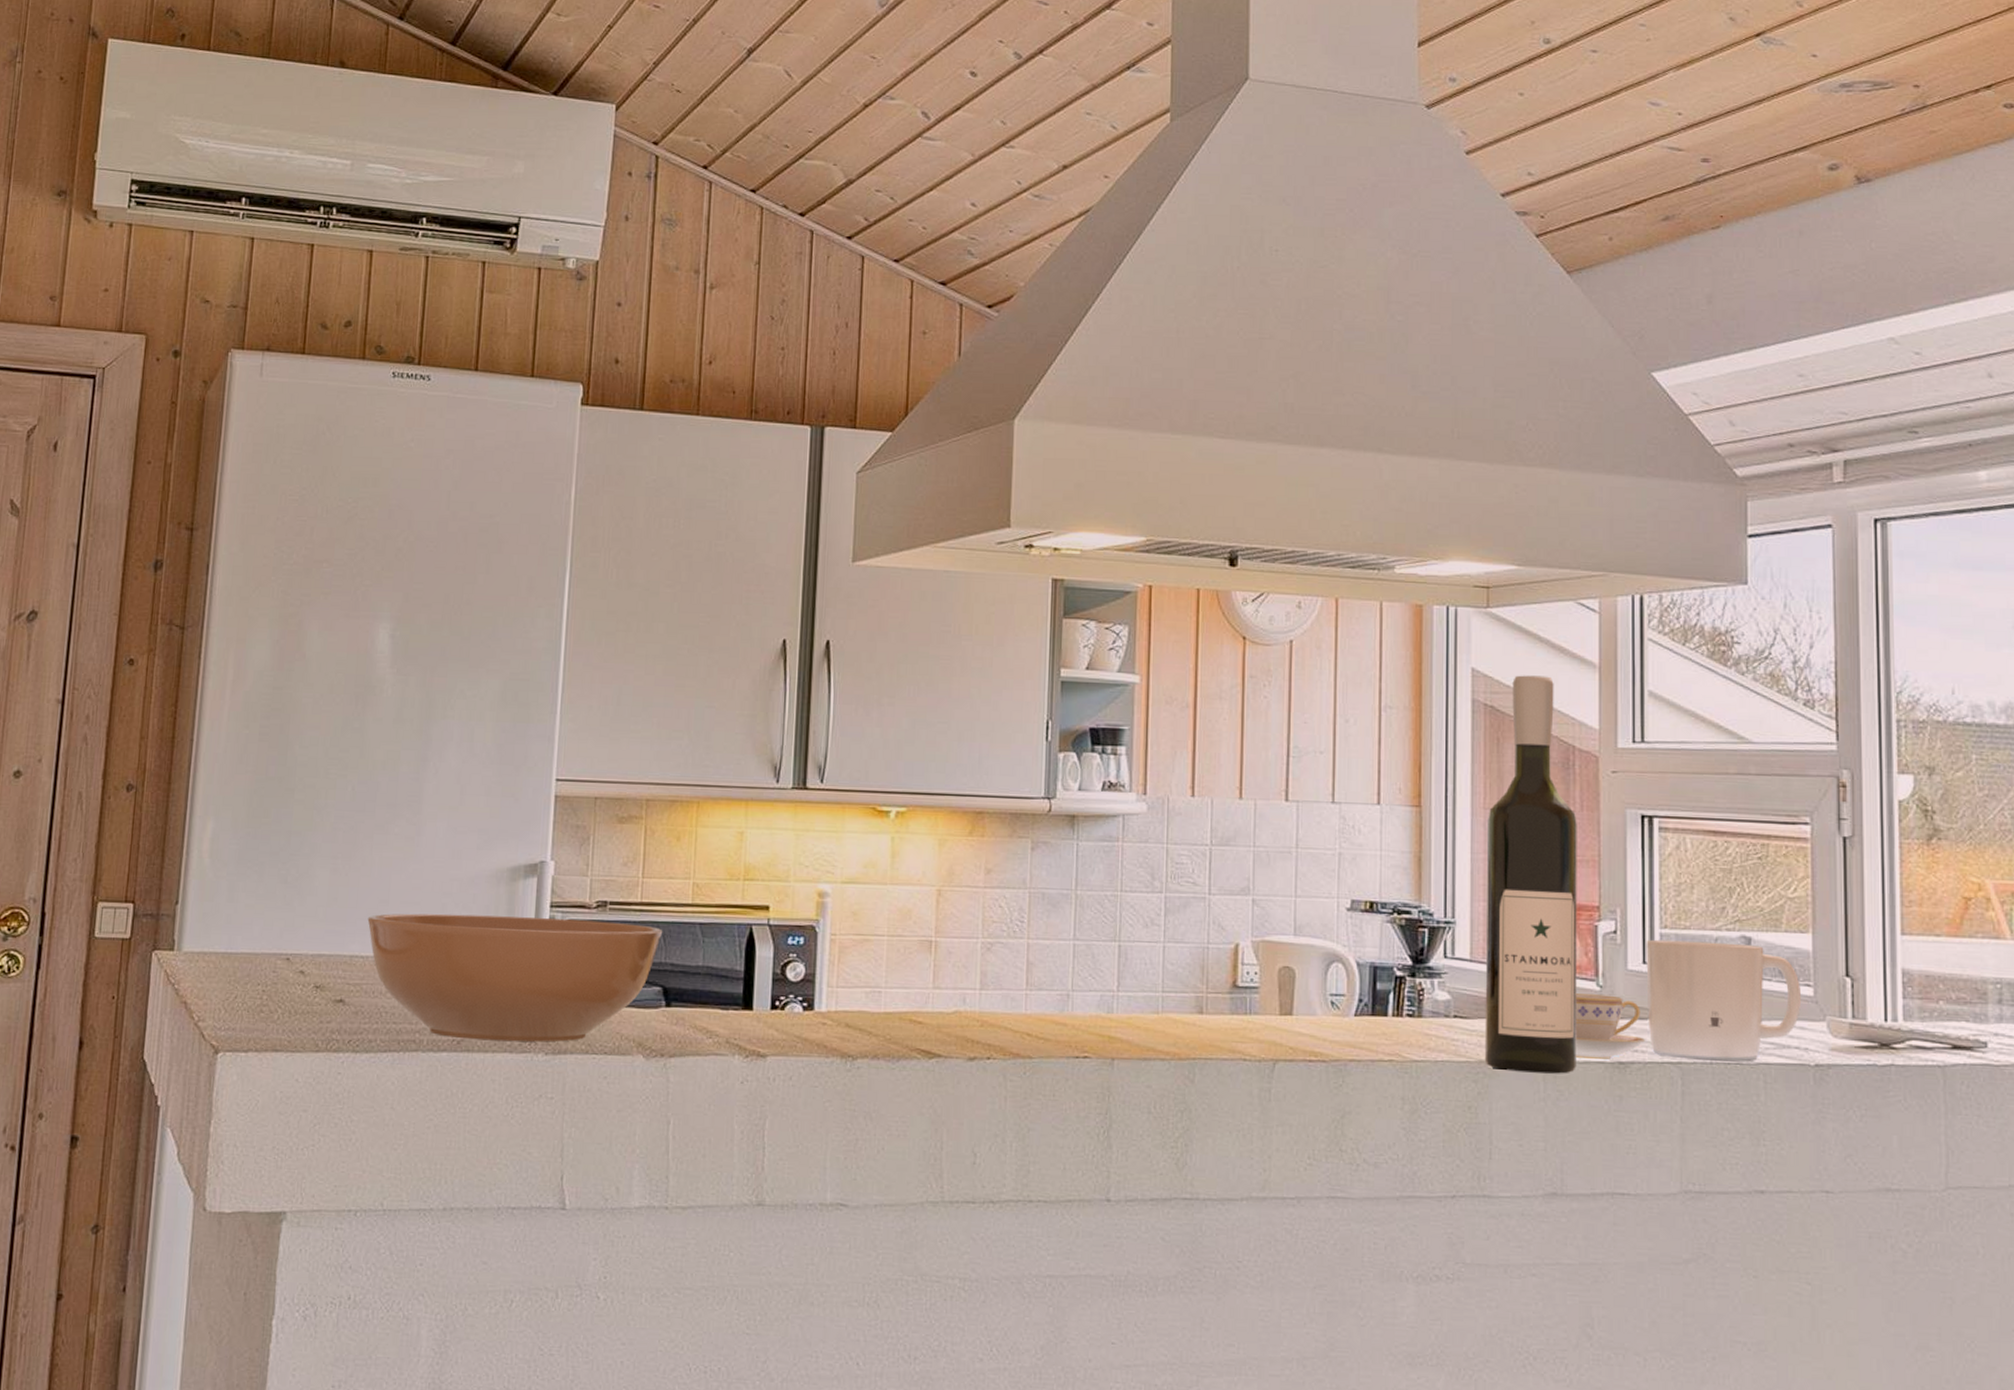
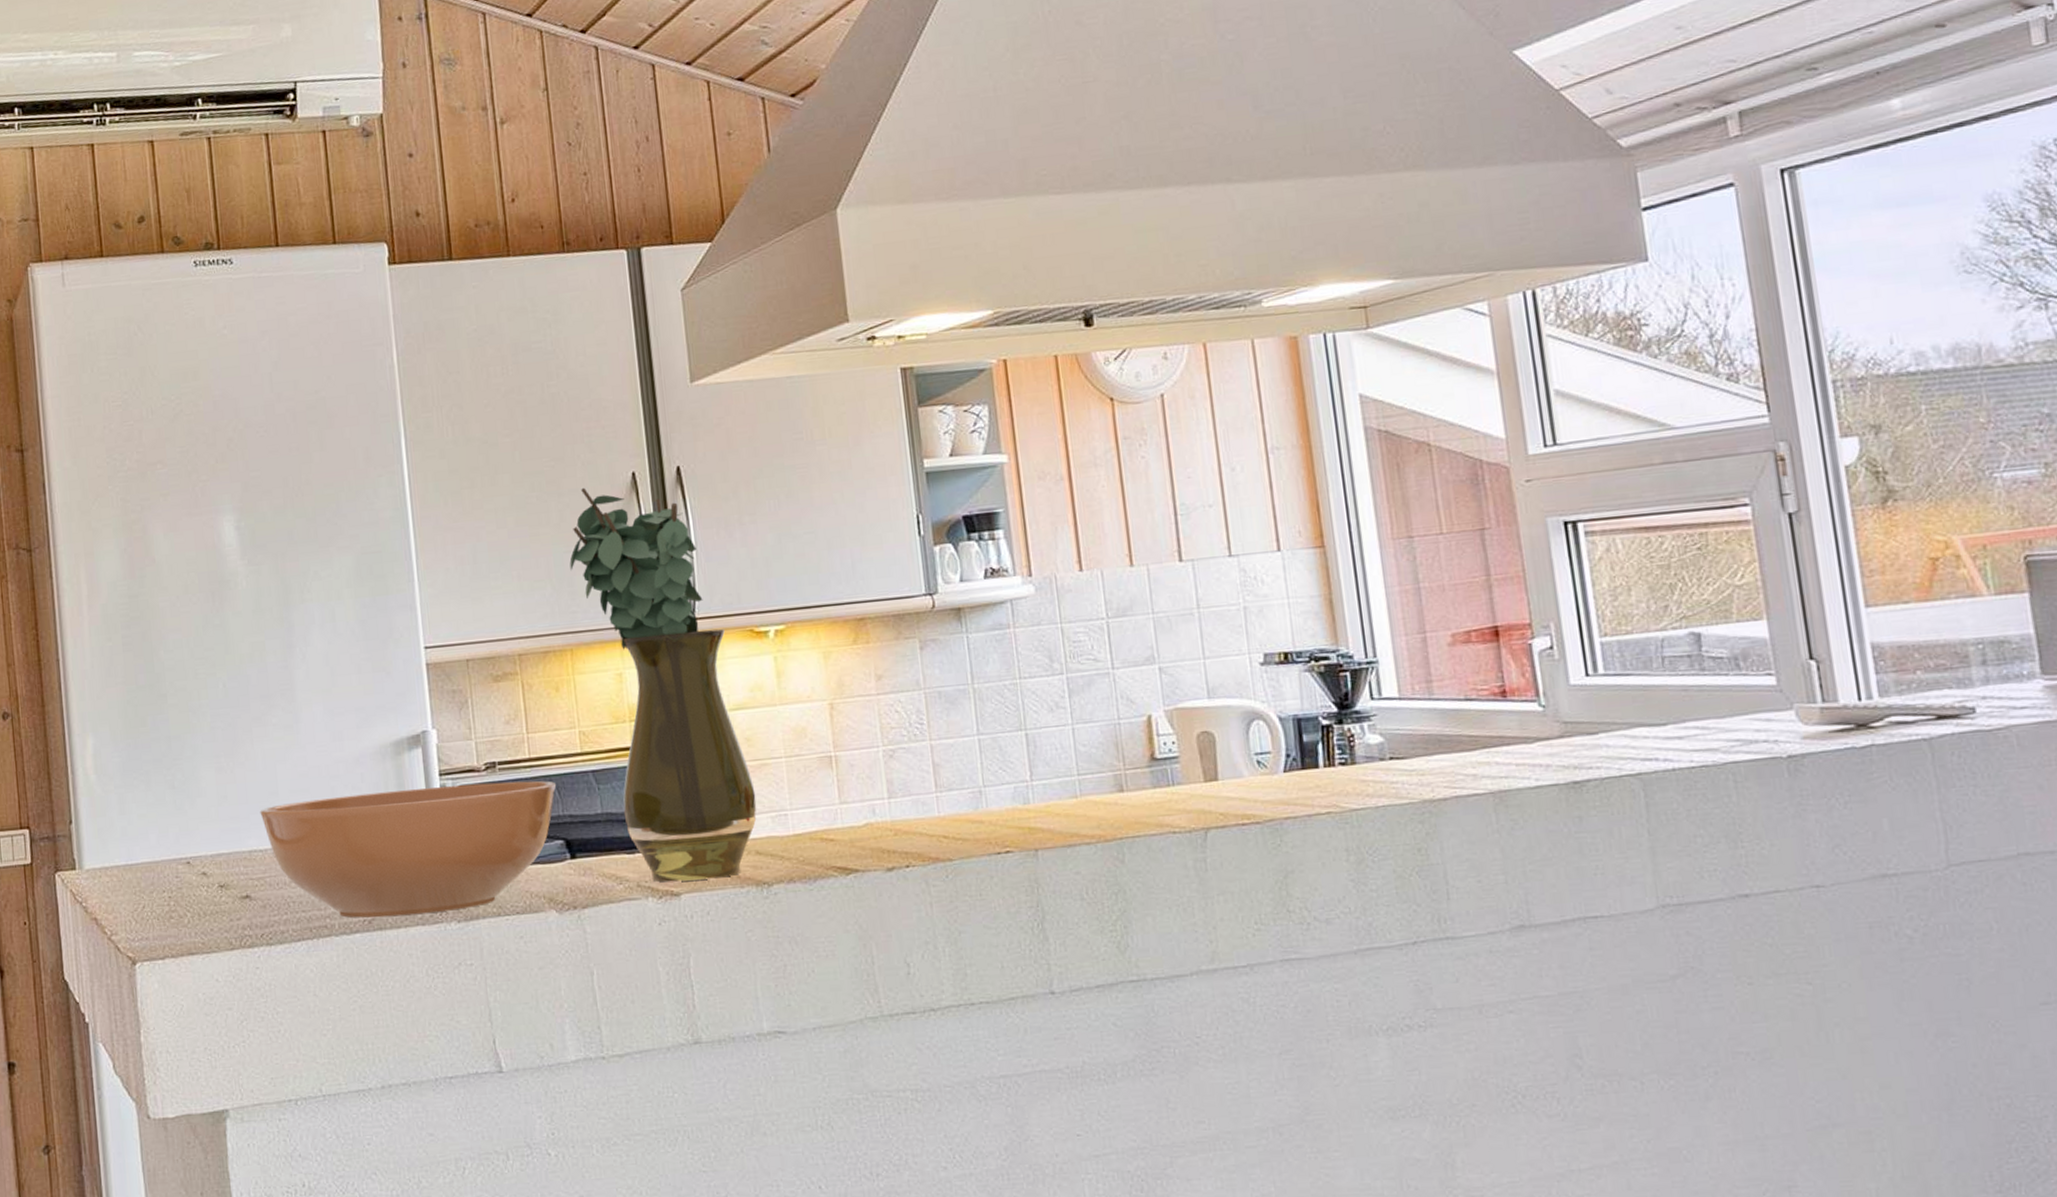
vase: none [709,647,854,1045] -> present [569,487,757,882]
bottle: present [1484,675,1577,1074] -> none [1397,390,1528,807]
teacup: present [1575,993,1646,1060] -> none [1517,714,1600,784]
mug: present [1646,939,1802,1063] -> none [1586,640,1764,770]

